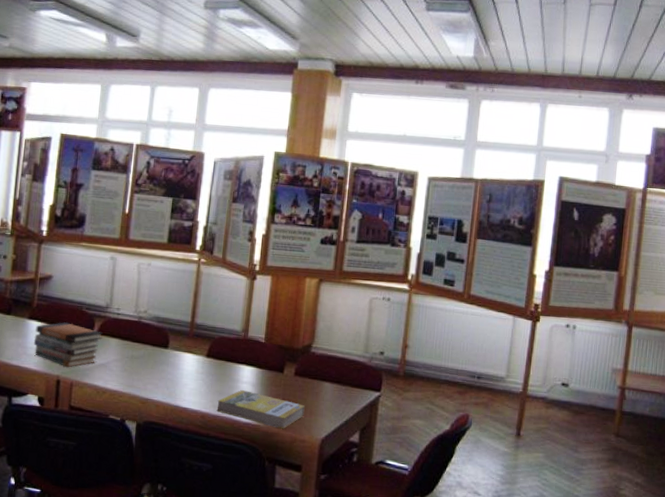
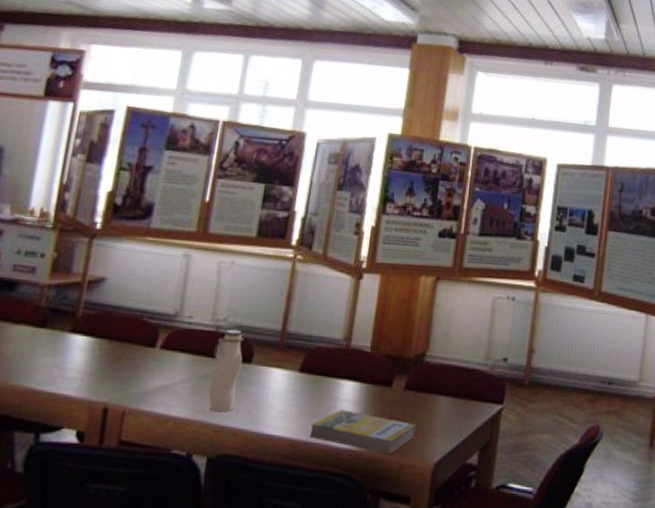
book stack: present [33,322,103,367] -> none [74,335,169,391]
water bottle: none [135,319,161,388] -> present [209,329,244,413]

